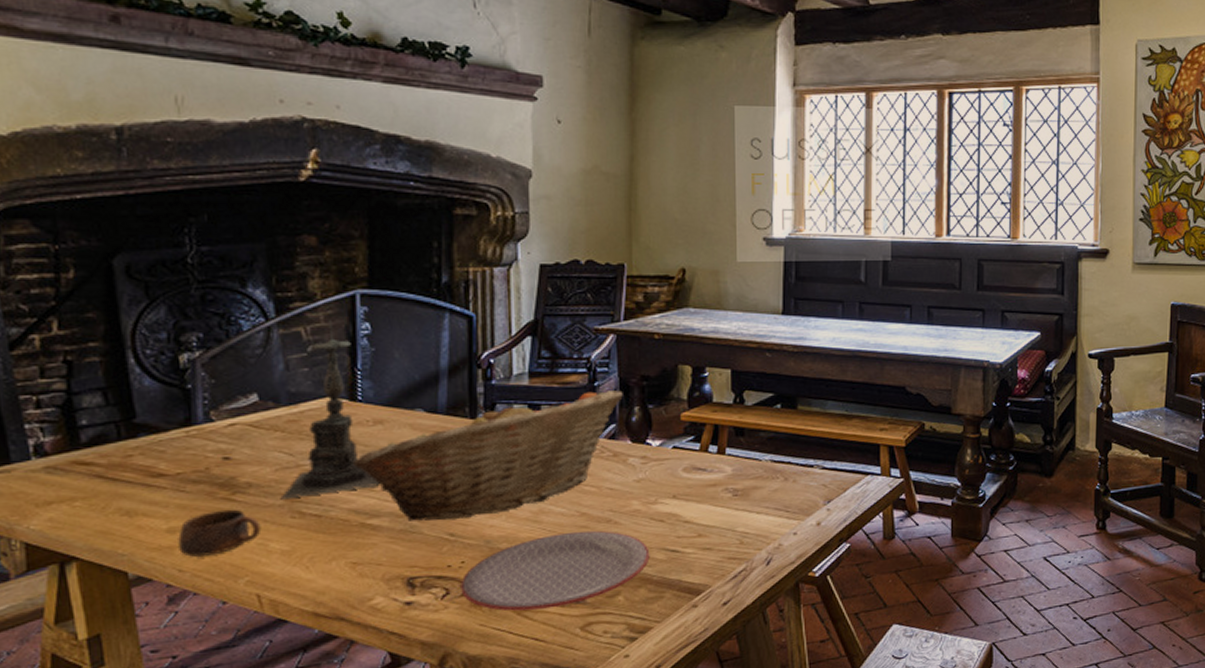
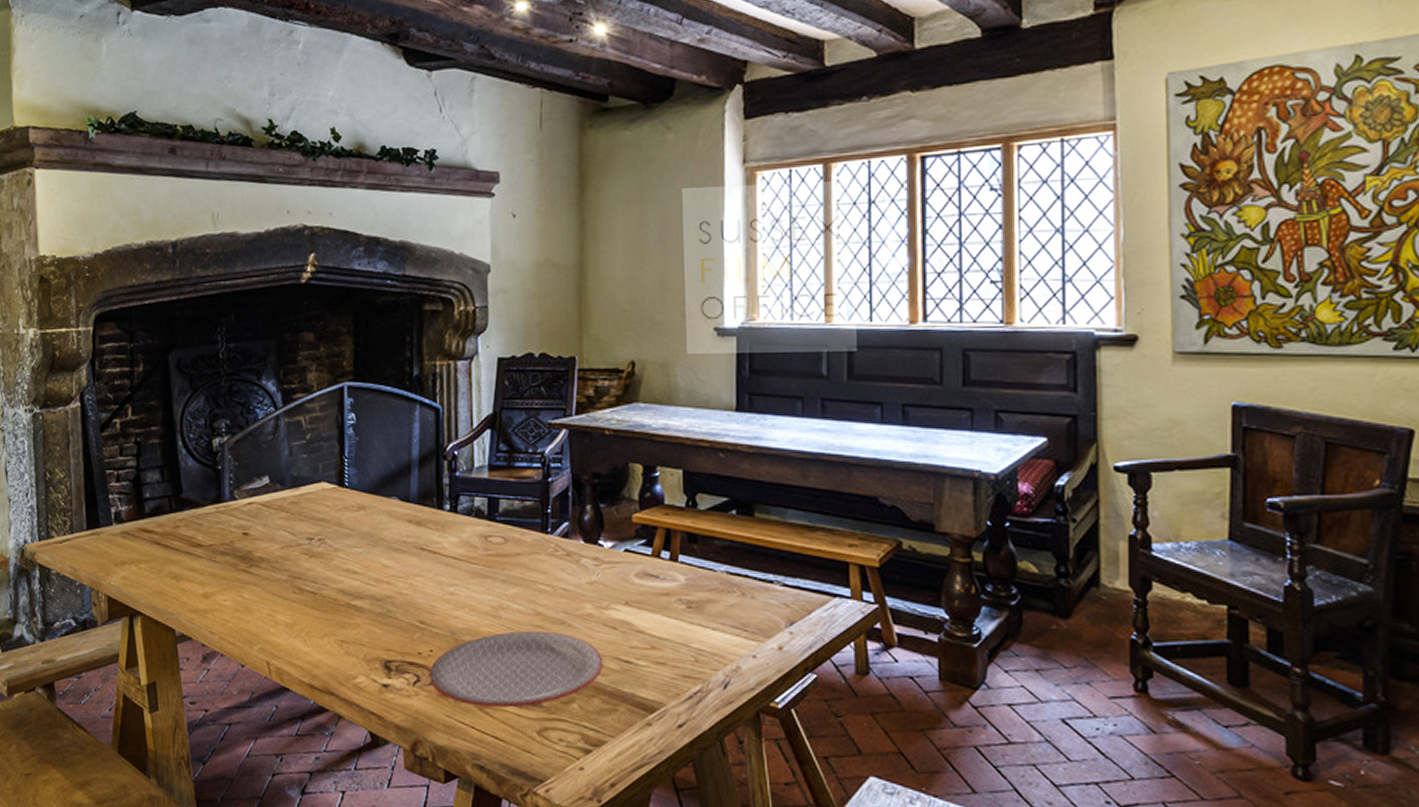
cup: present [178,509,262,557] -> none [210,580,271,621]
candle holder: present [280,320,380,500] -> none [285,410,363,575]
fruit basket: present [352,389,623,521] -> none [340,486,576,608]

